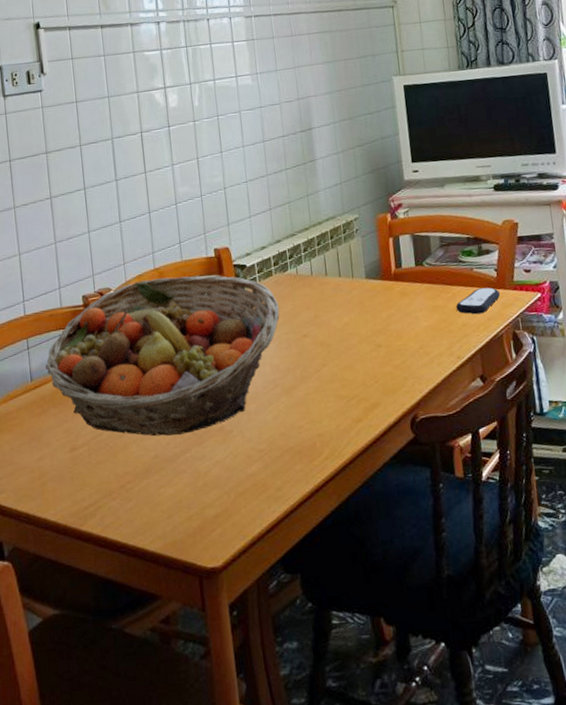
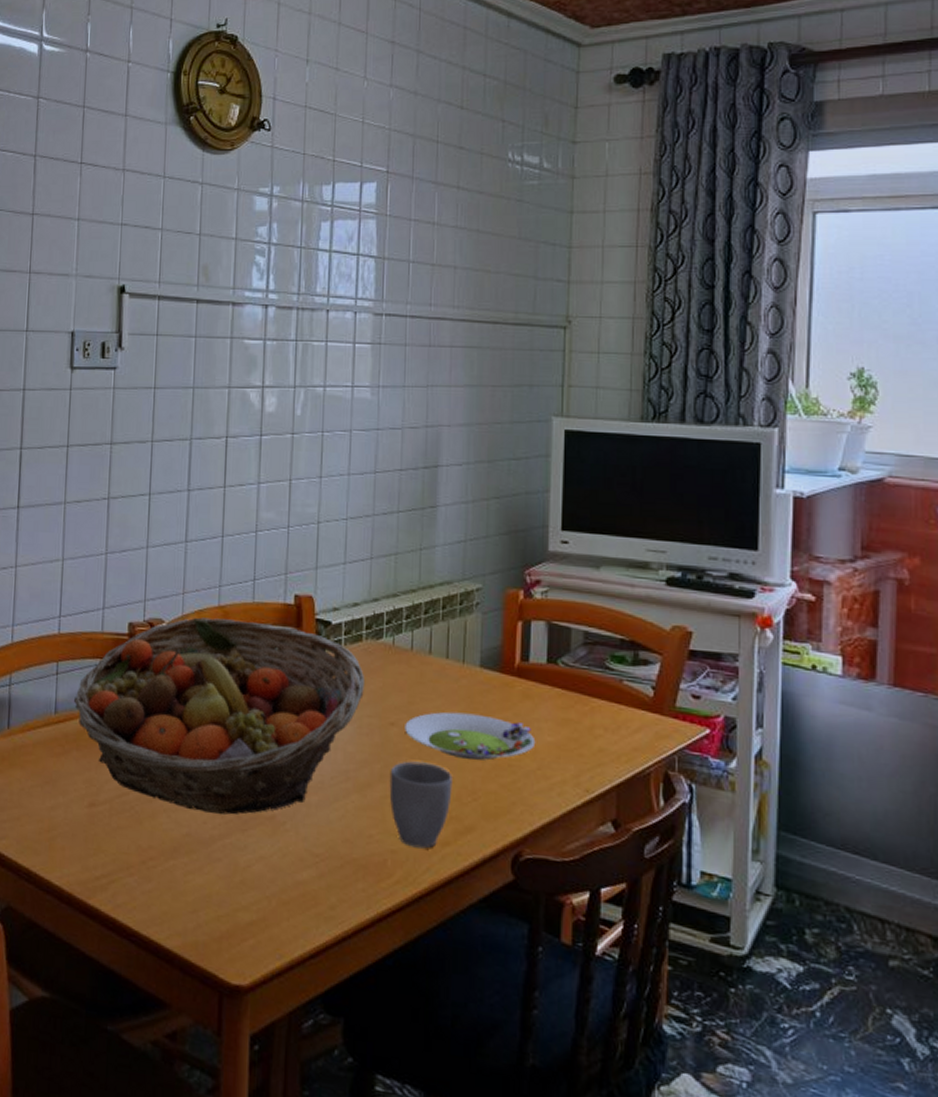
mug: none [308,360,359,429] -> present [389,761,453,849]
salad plate: none [315,315,416,352] -> present [405,711,536,761]
remote control: present [455,287,501,315] -> none [593,706,655,741]

